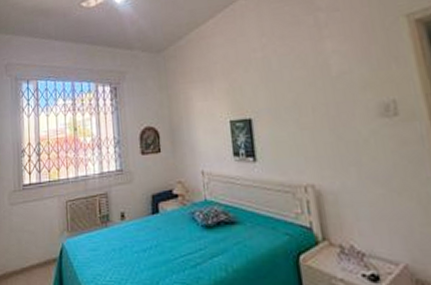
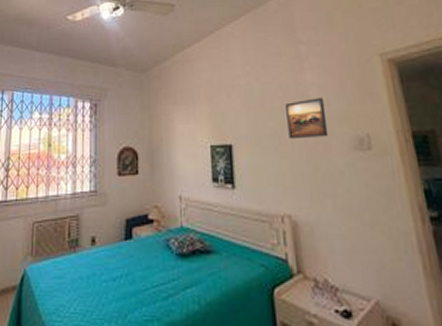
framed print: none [305,65,352,110] -> present [286,97,329,140]

